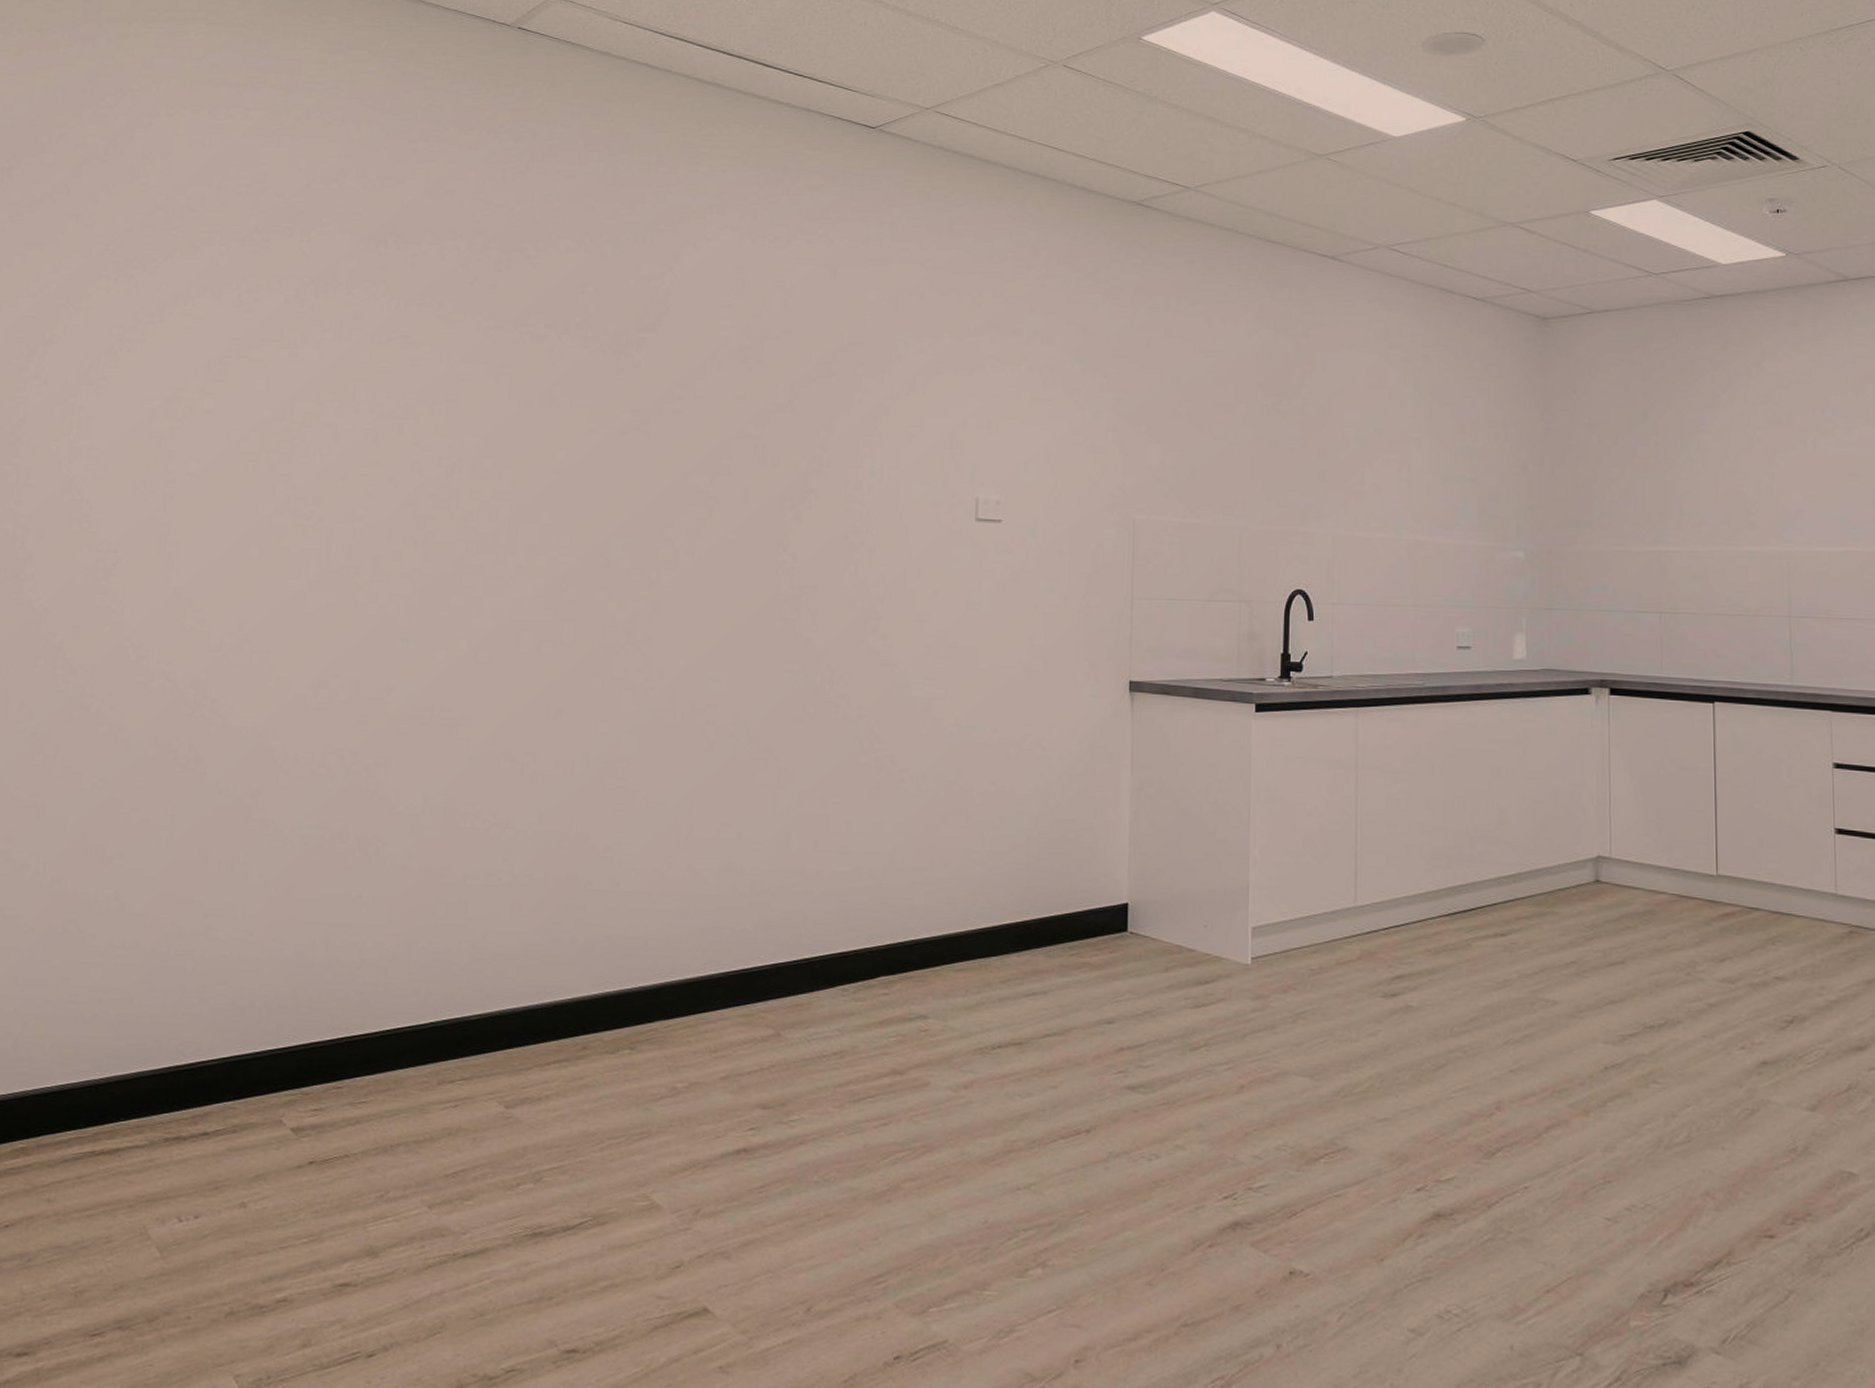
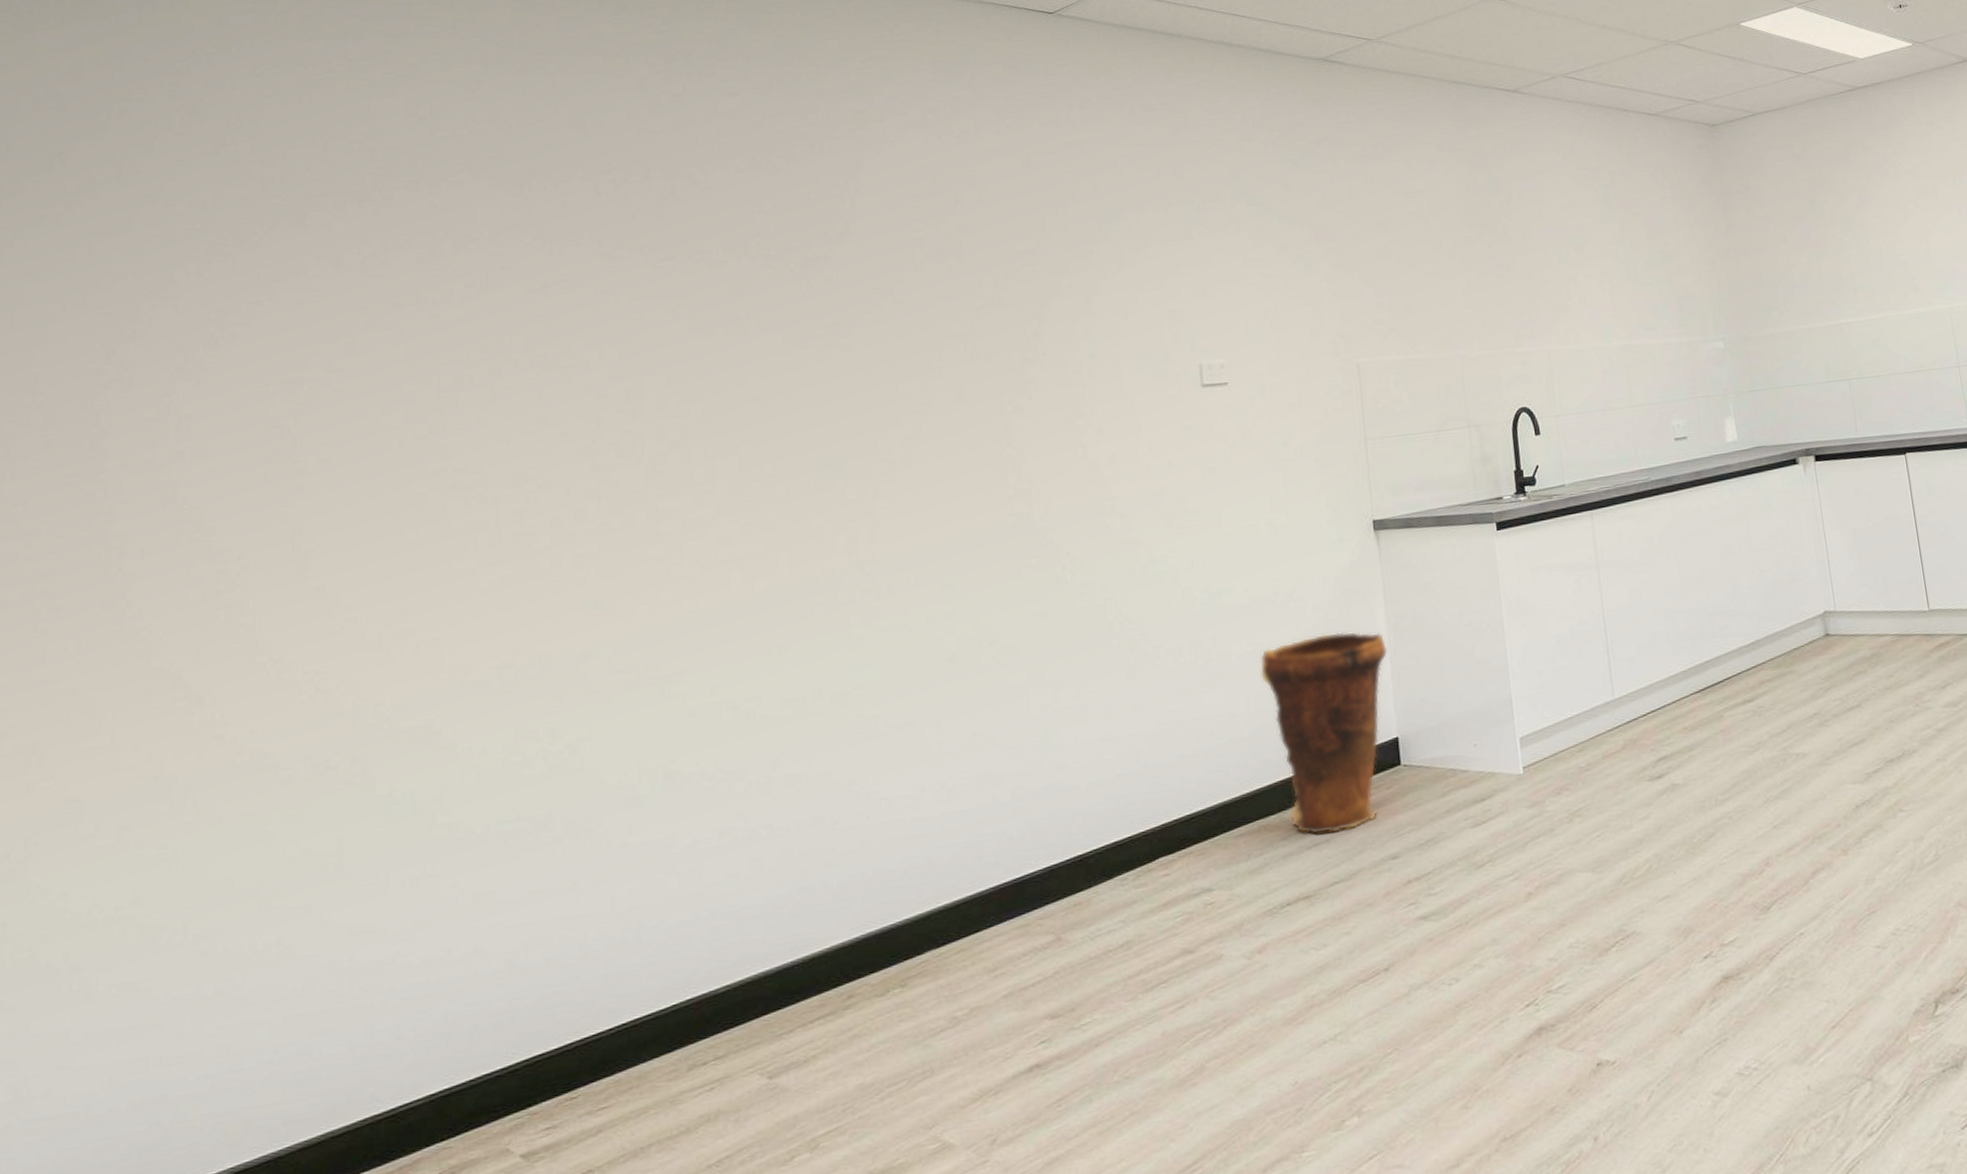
trash bin: none [1000,787,1129,986] -> present [1260,632,1388,835]

